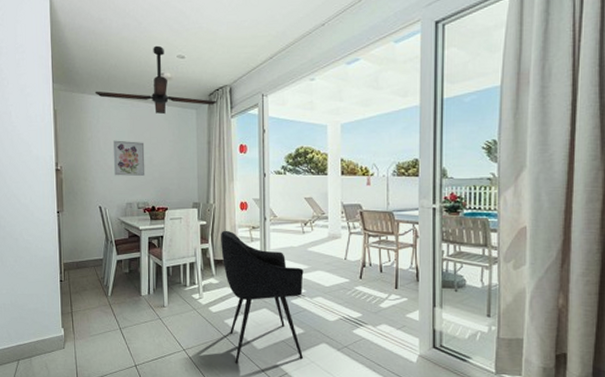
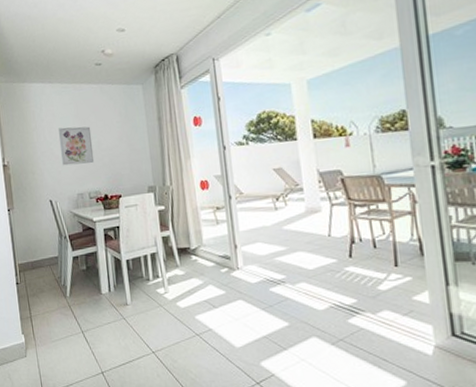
ceiling fan: present [94,45,217,115] -> none [35,21,164,94]
armchair: present [221,230,304,363] -> none [182,213,291,365]

